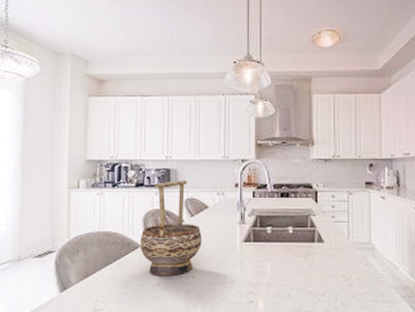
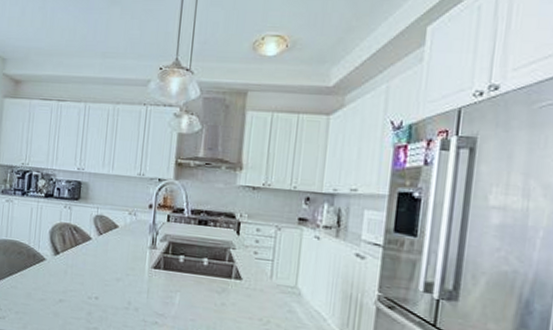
decorative bowl: present [140,179,202,277] -> none [44,194,109,295]

